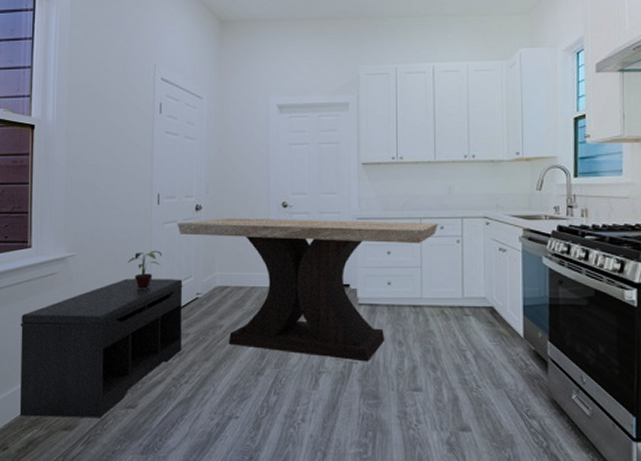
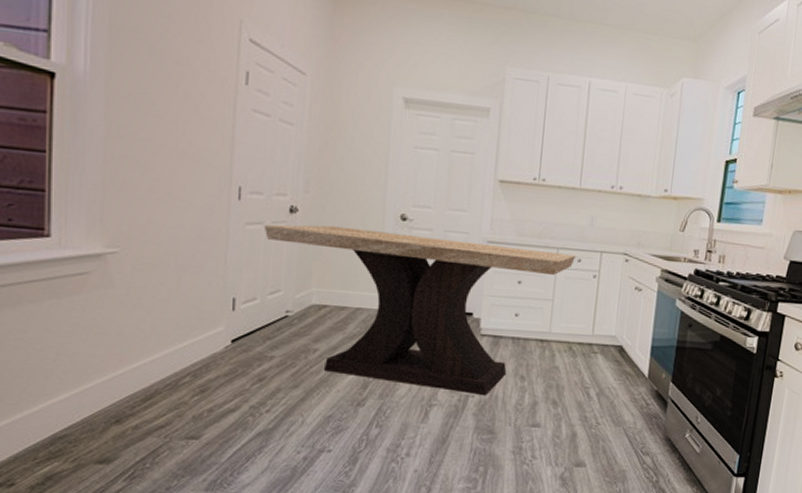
bench: present [19,278,183,418] -> none [32,287,269,449]
potted plant: present [128,250,163,289] -> none [194,255,243,302]

